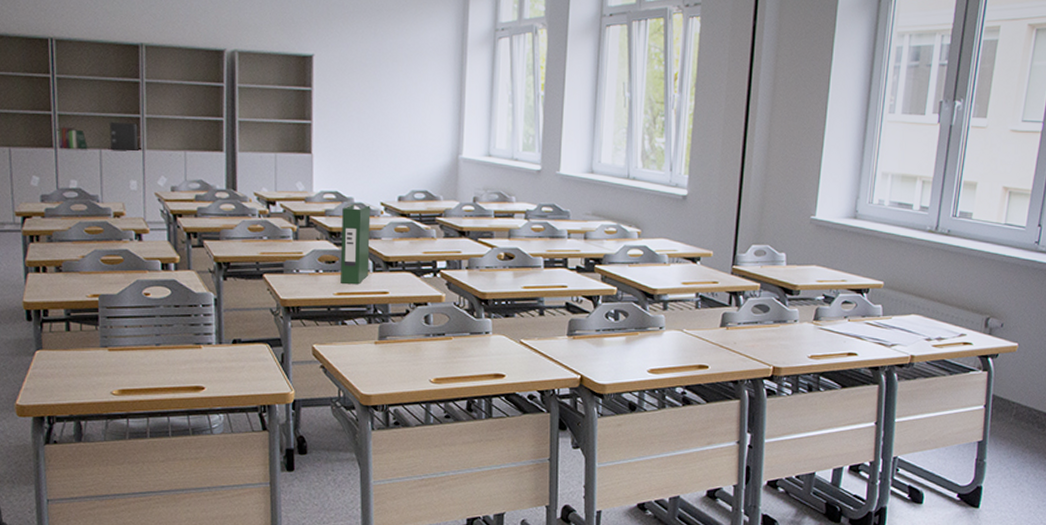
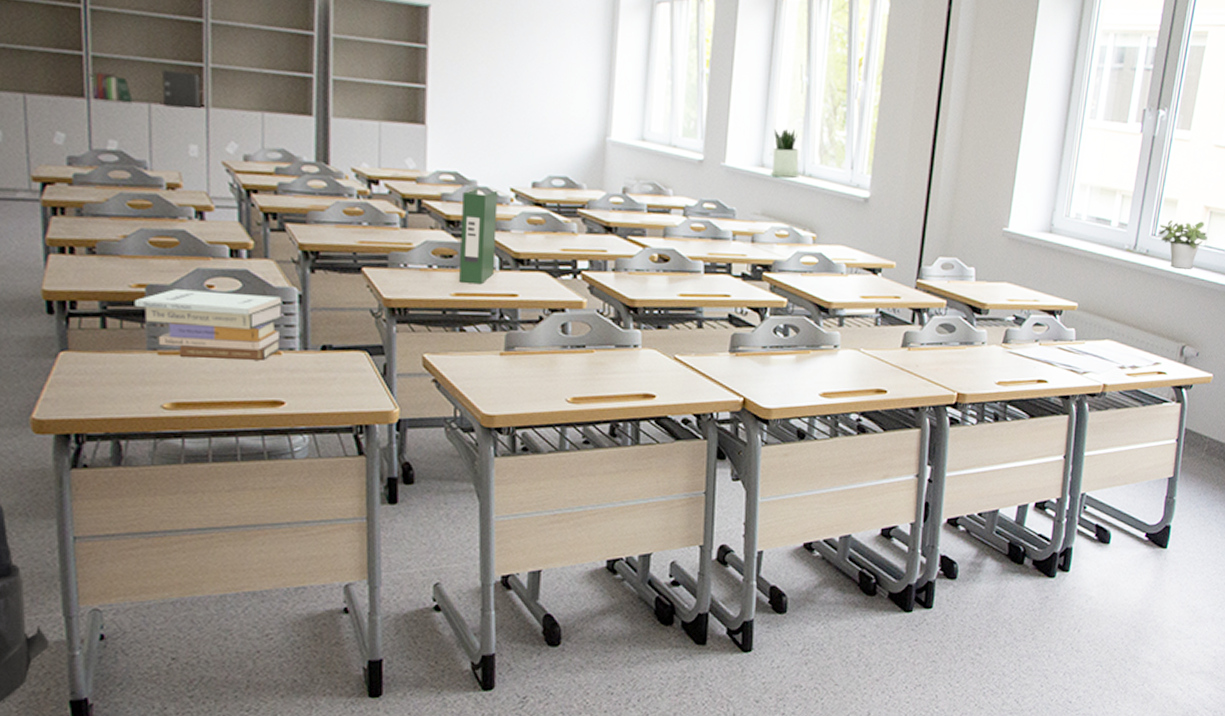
books: none [90,297,203,354] -> present [134,289,283,360]
planter: none [599,138,626,182] -> present [770,128,801,178]
potted plant: none [959,201,1007,246] -> present [1158,220,1208,269]

